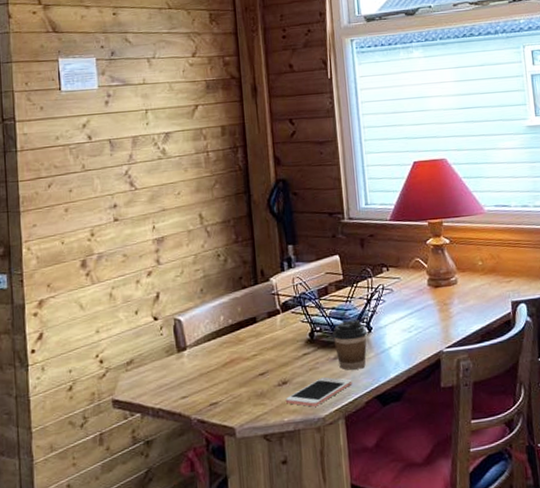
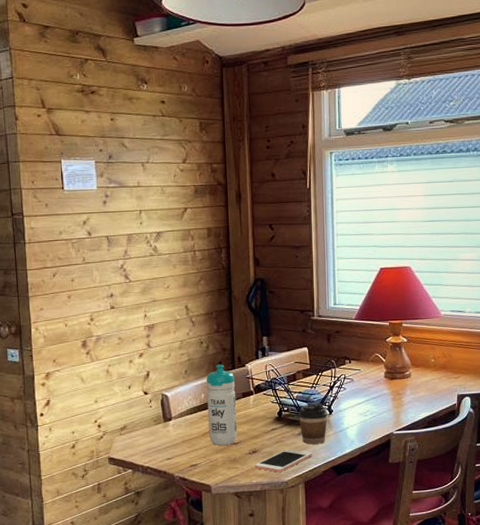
water bottle: none [225,279,264,378] -> present [206,364,238,445]

